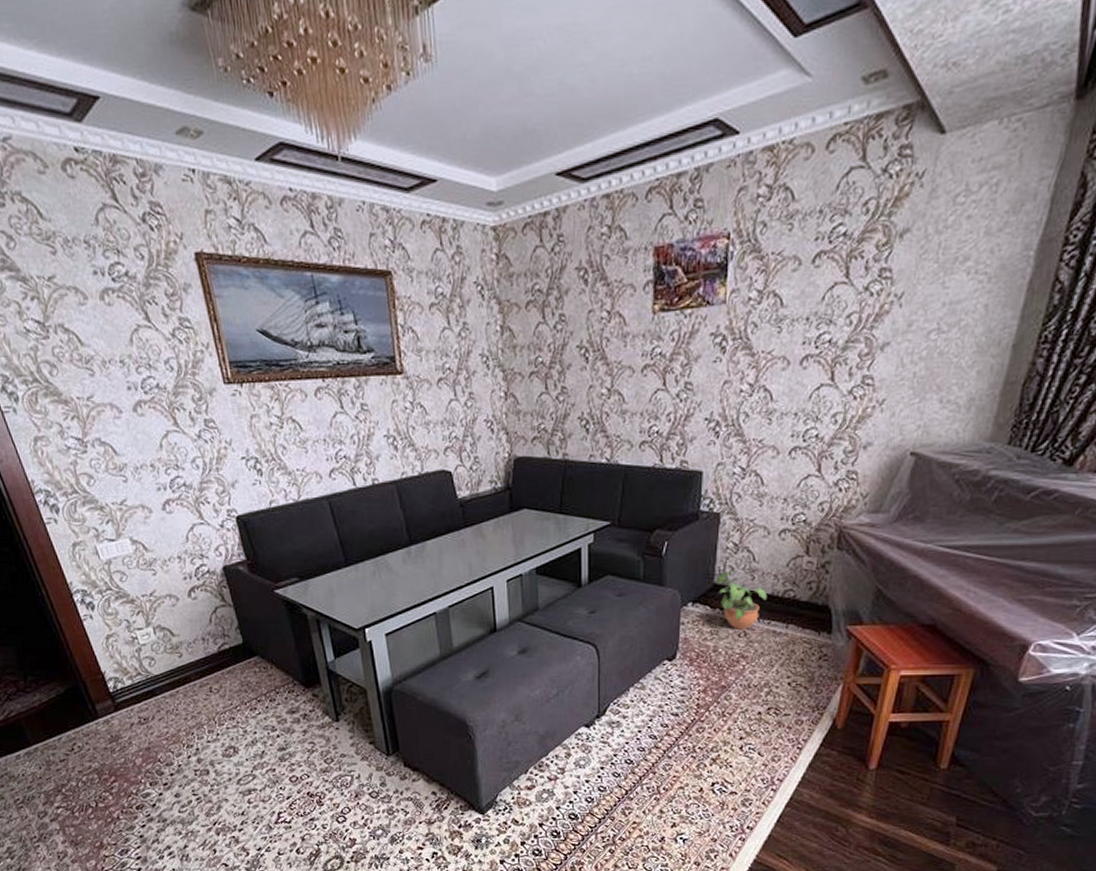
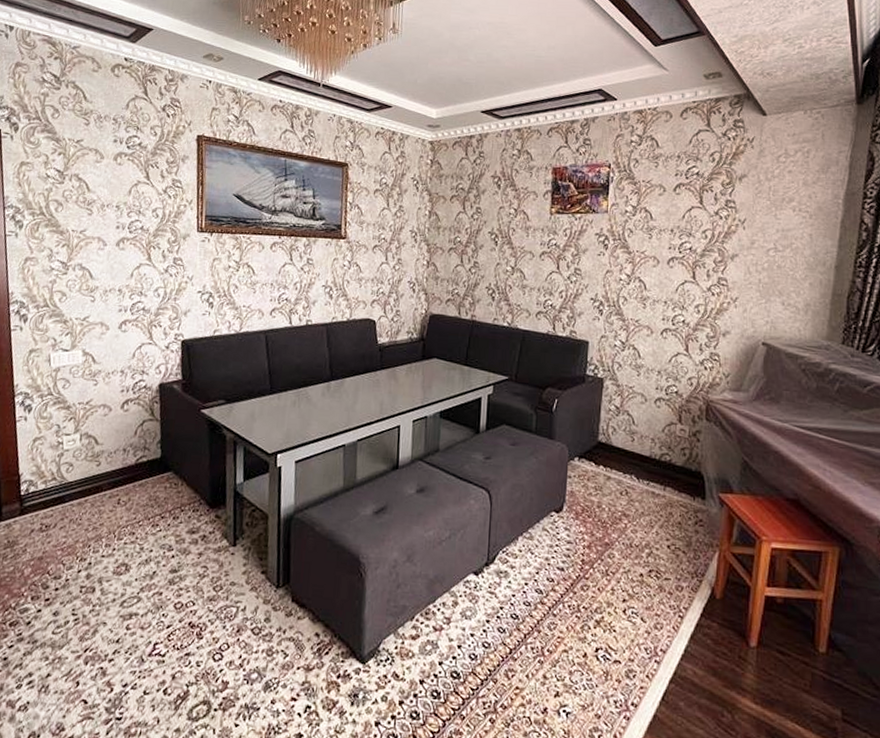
potted plant: present [715,570,768,630] -> none [599,430,646,488]

